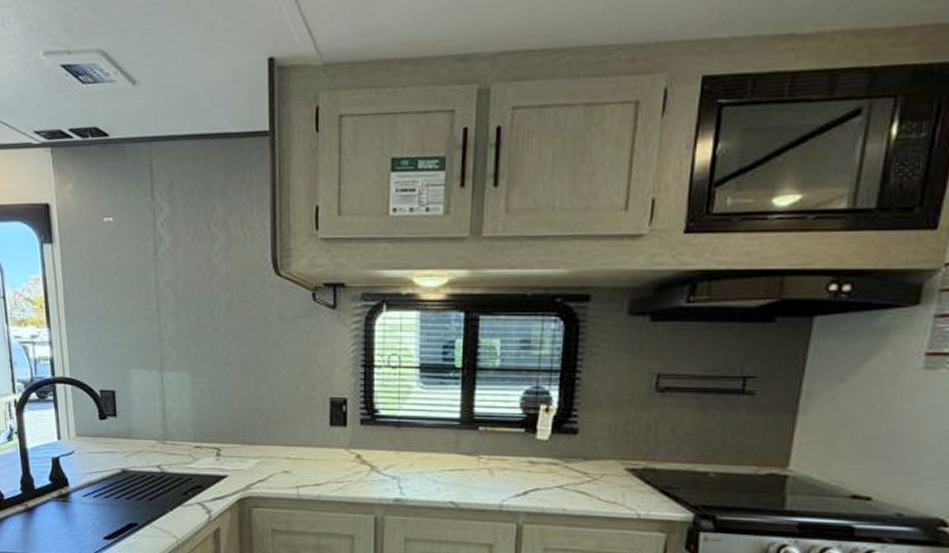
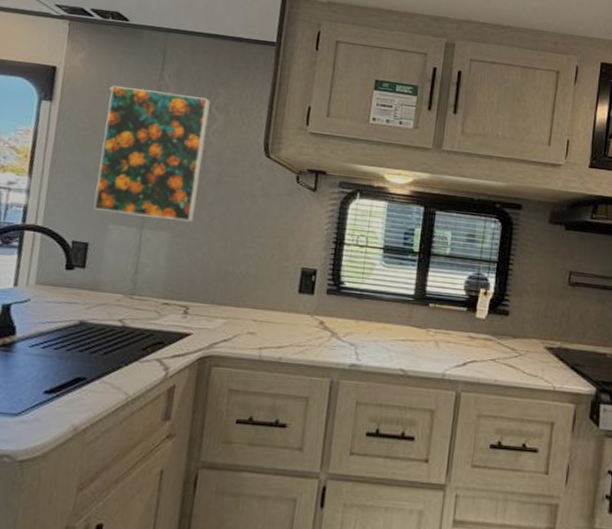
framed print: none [105,214,211,359] -> present [92,85,211,223]

